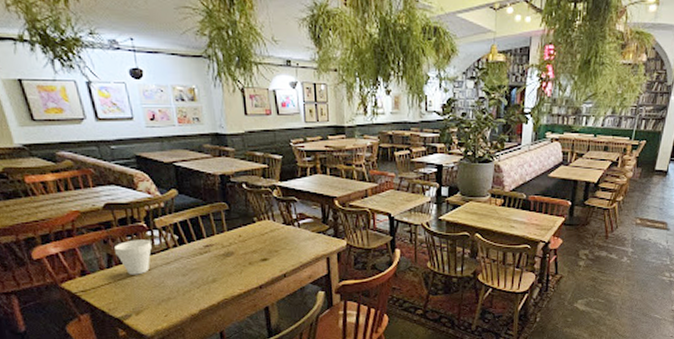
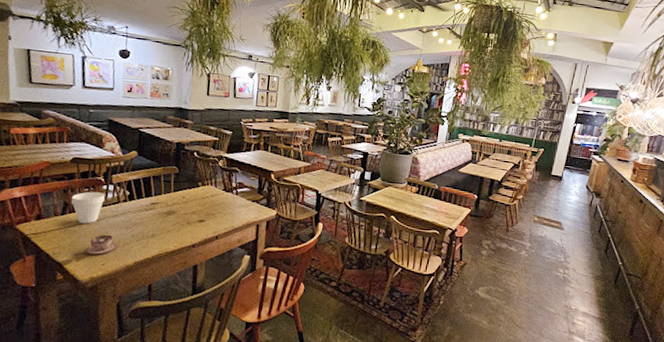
teacup: none [143,284,177,307] -> present [85,234,117,255]

